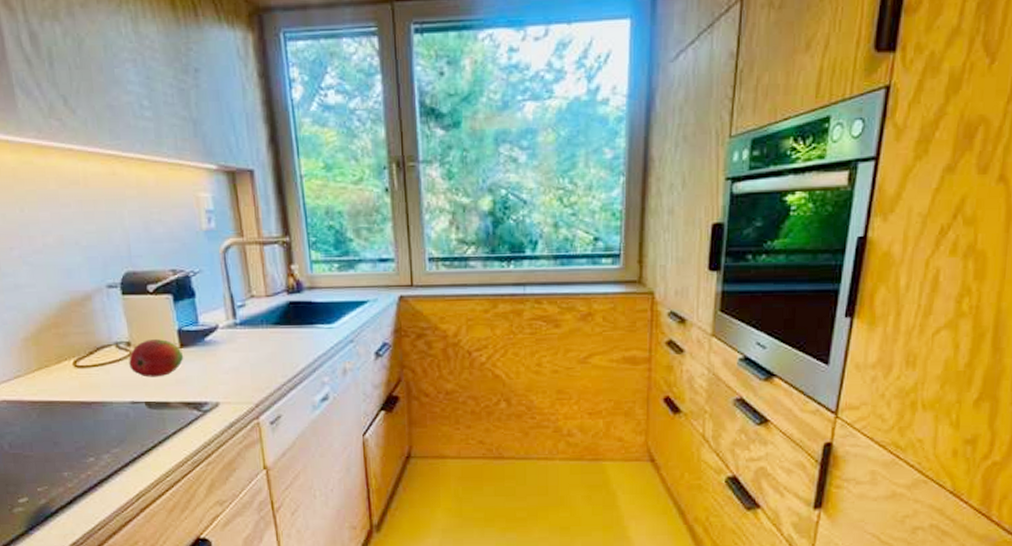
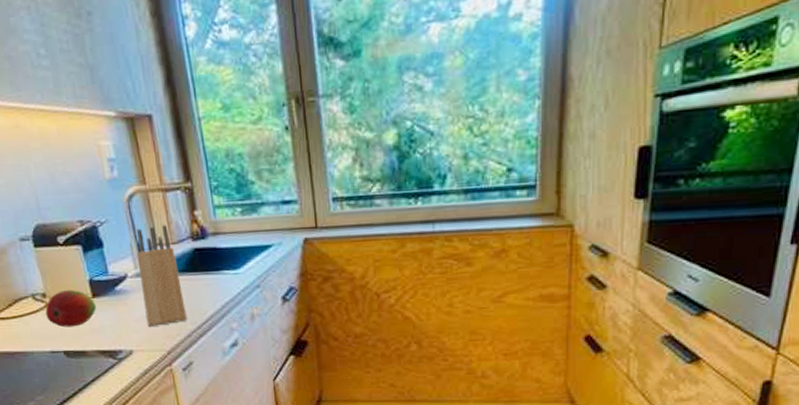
knife block: none [229,277,278,380] -> present [136,225,187,328]

